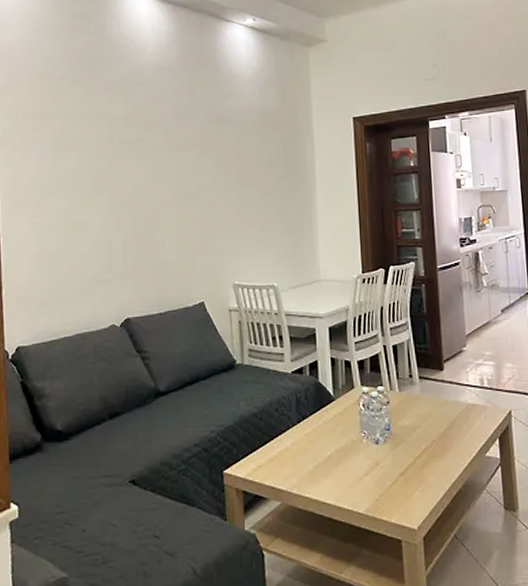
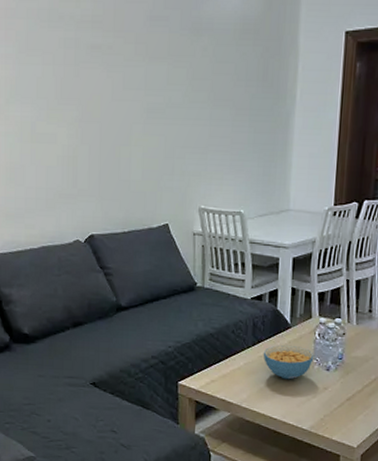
cereal bowl: none [309,419,362,458] -> present [263,344,314,380]

